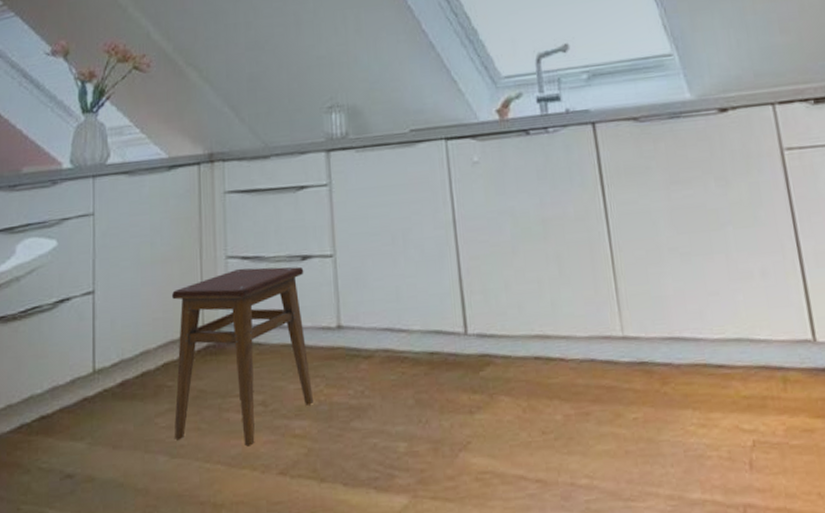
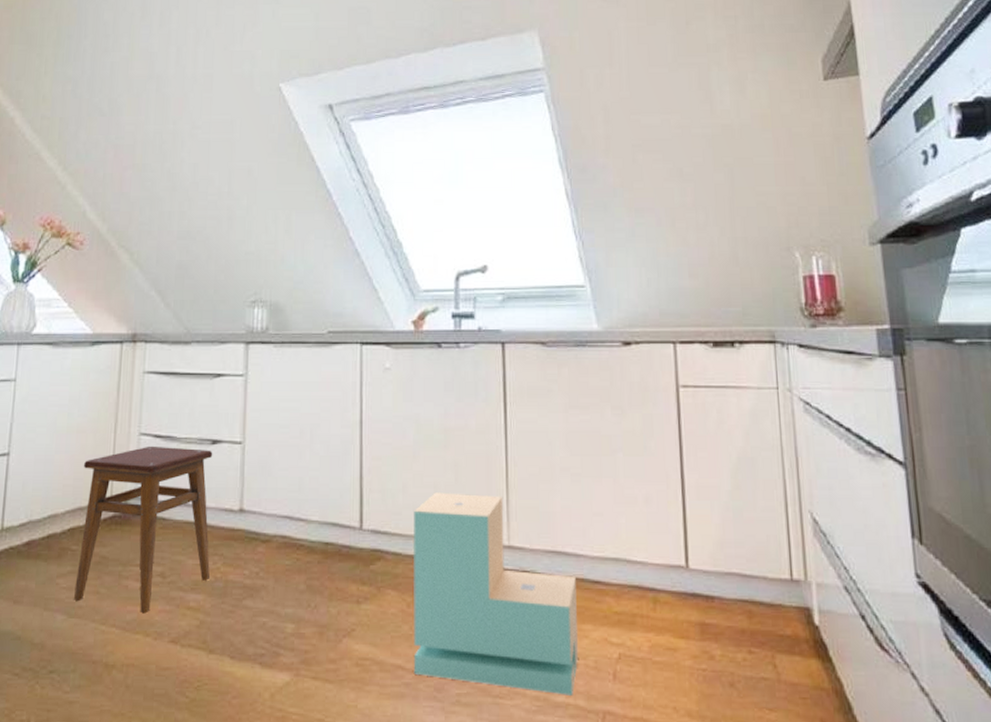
step stool: none [519,284,711,491] -> present [413,492,579,696]

